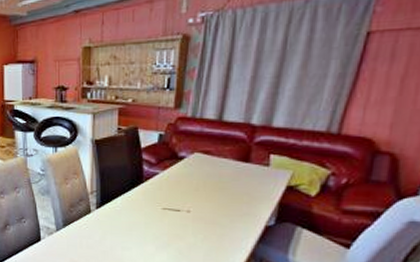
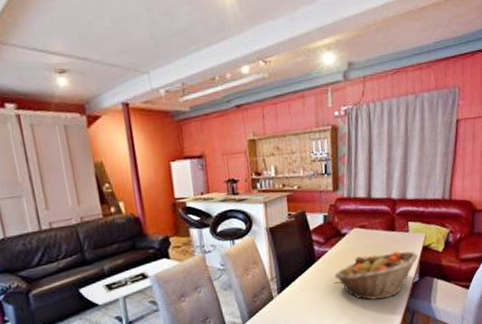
fruit basket: none [164,185,277,238] -> present [335,251,418,300]

